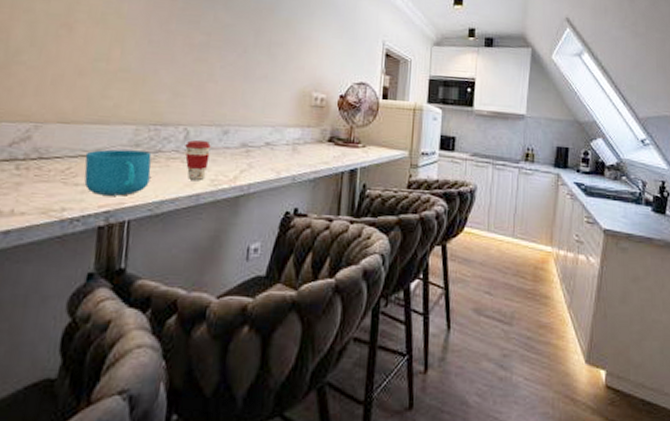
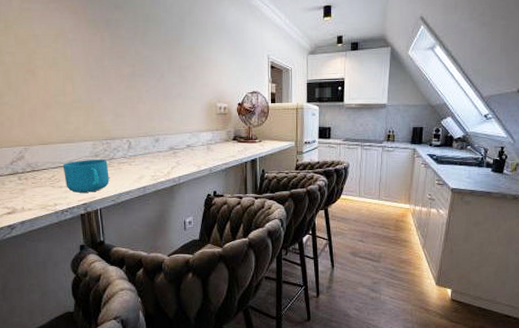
coffee cup: present [185,140,211,180] -> none [130,148,148,177]

